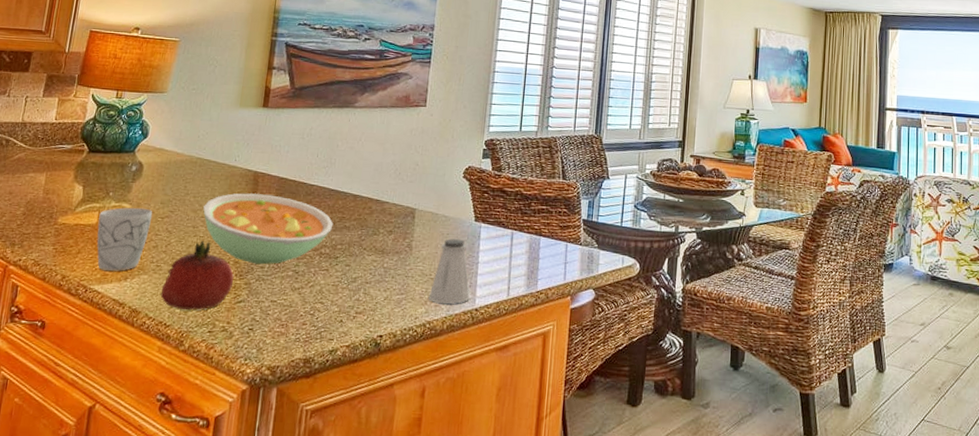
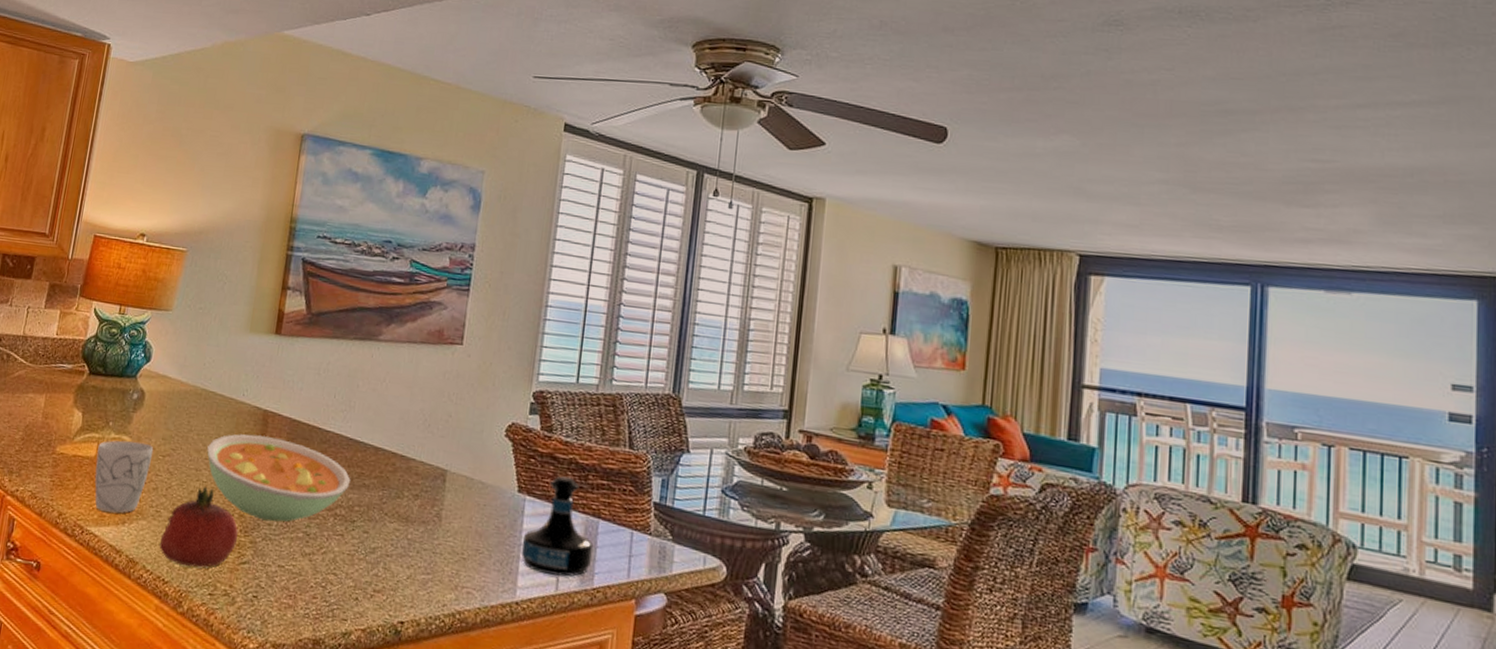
saltshaker: present [428,239,470,304] -> none [459,511,510,594]
tequila bottle: none [478,205,536,285] -> present [521,476,593,577]

